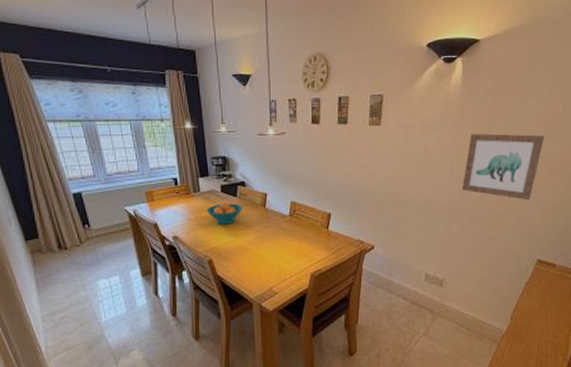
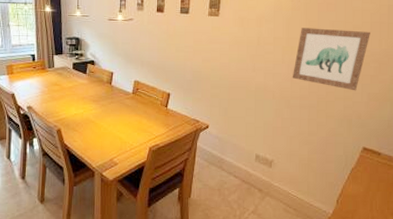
fruit bowl: present [206,201,243,225] -> none [58,77,91,99]

